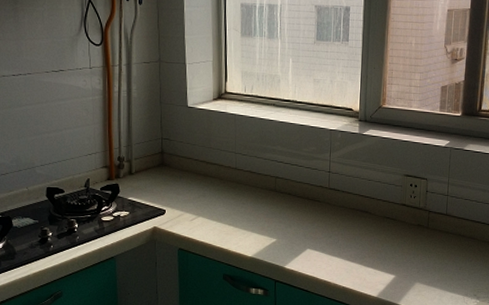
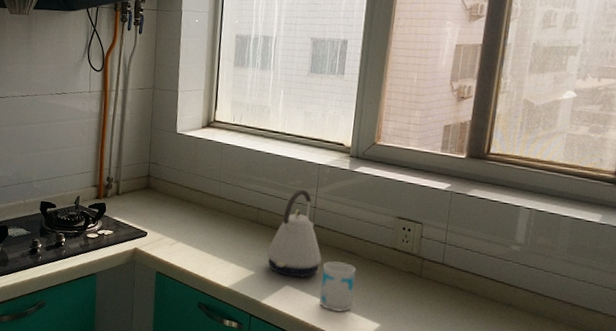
kettle: none [287,155,339,240] -> present [267,189,322,278]
mug: none [339,221,371,269] -> present [319,261,356,312]

